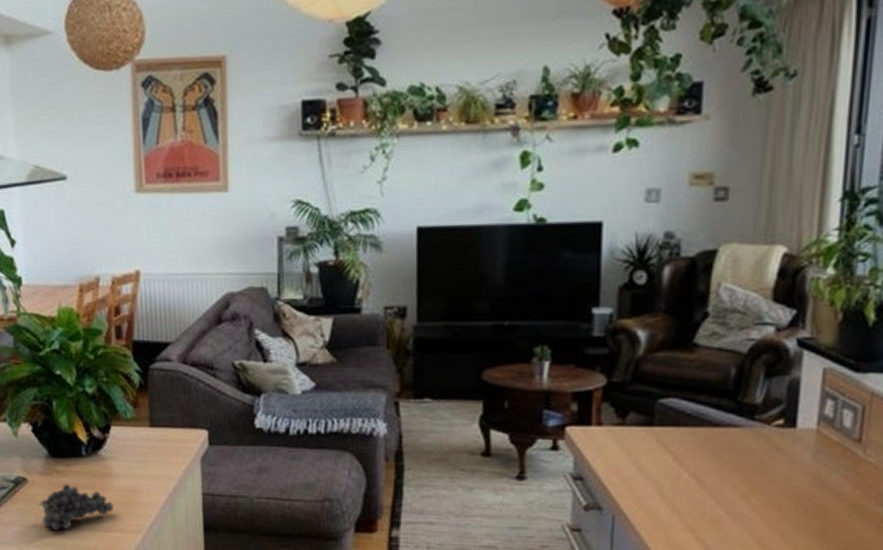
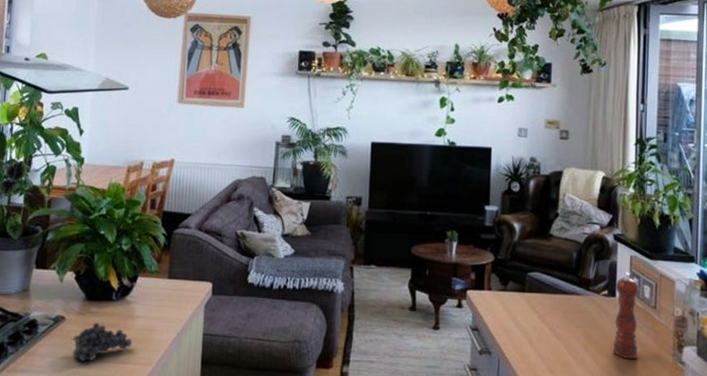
pepper mill: none [788,392,836,513] -> present [613,272,640,360]

